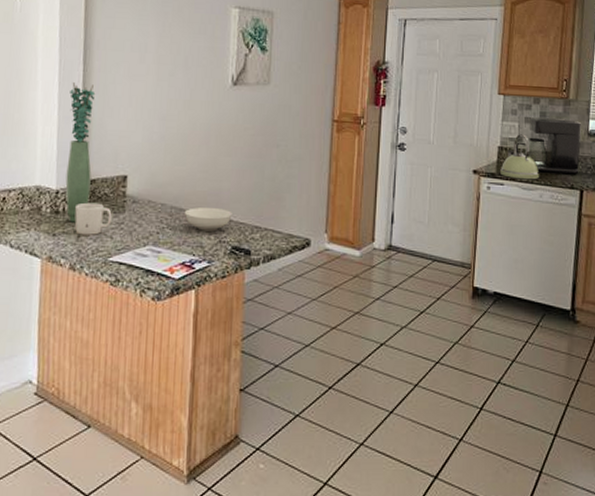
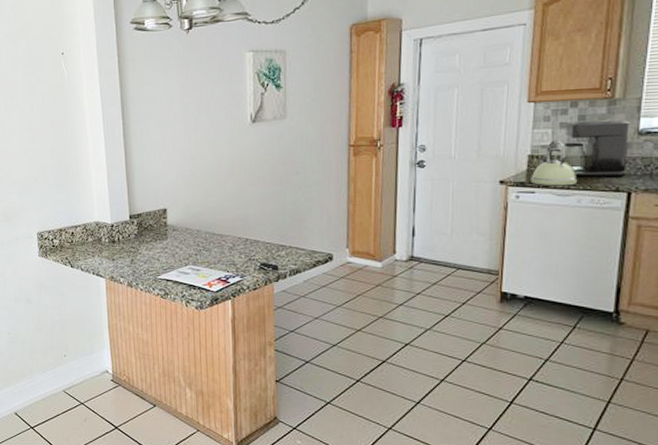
vase: present [65,82,96,223] -> none [114,135,138,249]
mug: present [74,202,112,235] -> none [128,232,157,259]
bowl: present [184,207,232,232] -> none [216,231,259,251]

